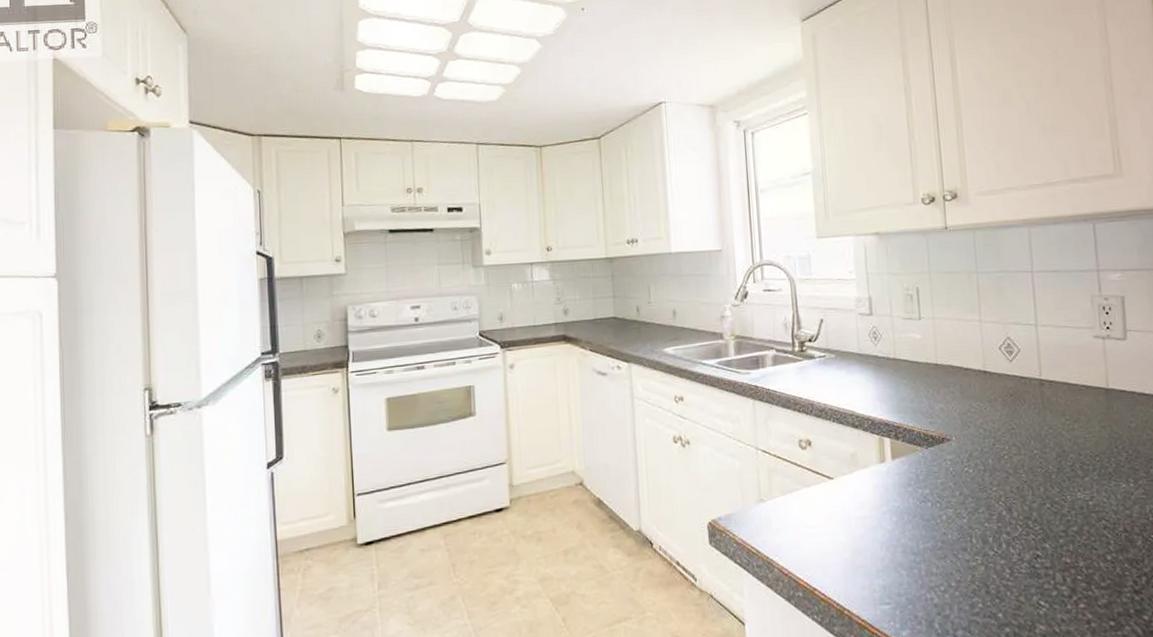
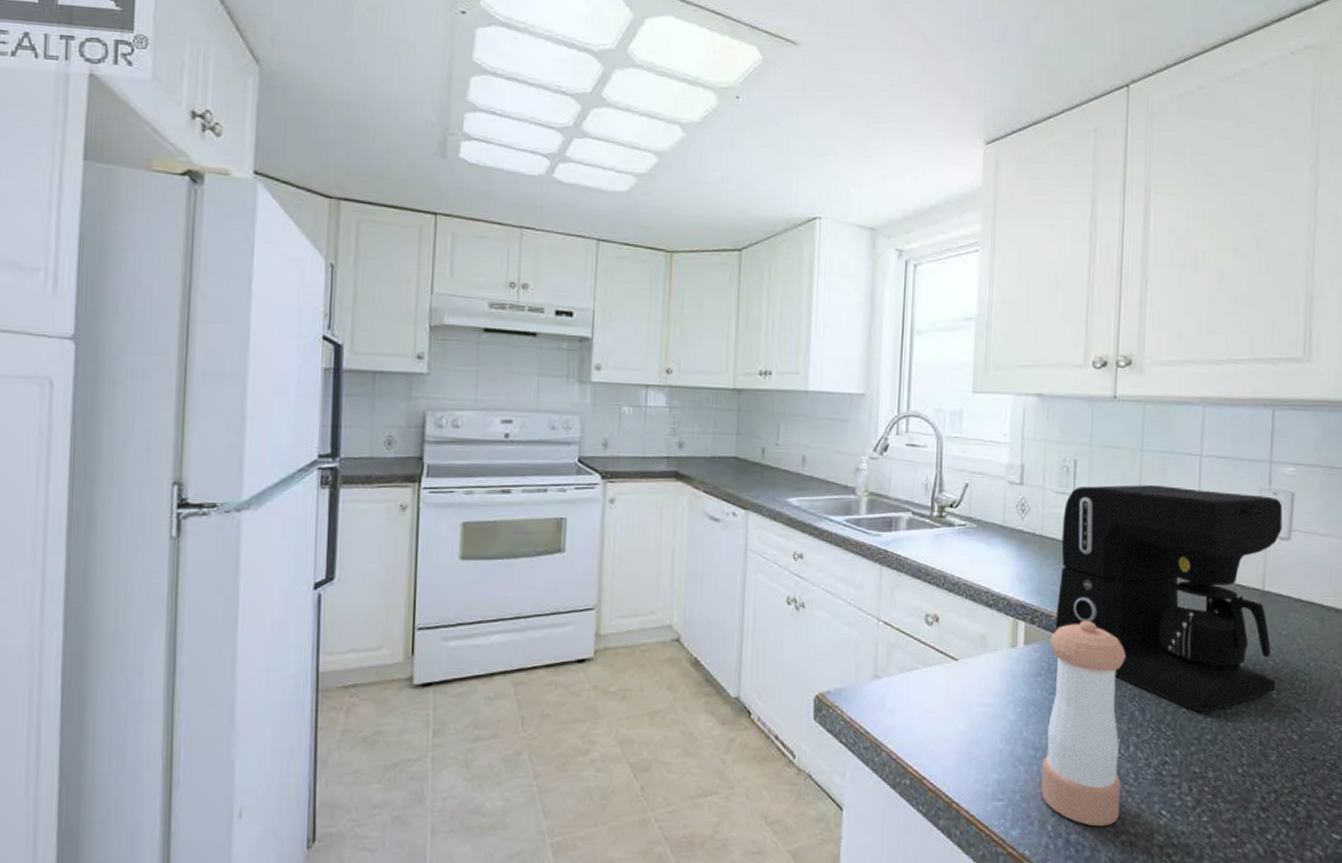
coffee maker: none [912,302,1132,506] -> present [1055,485,1283,712]
pepper shaker: none [915,431,1001,621] -> present [1041,620,1126,827]

